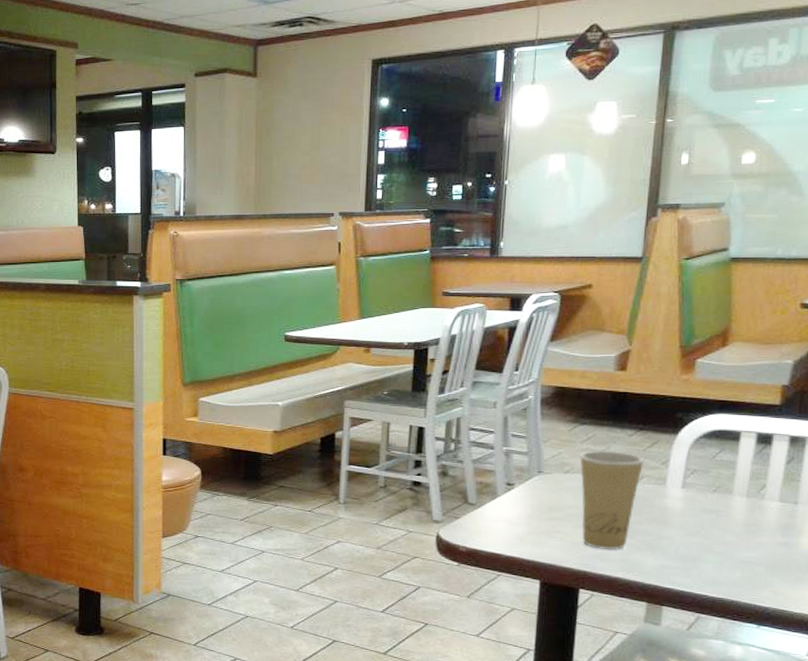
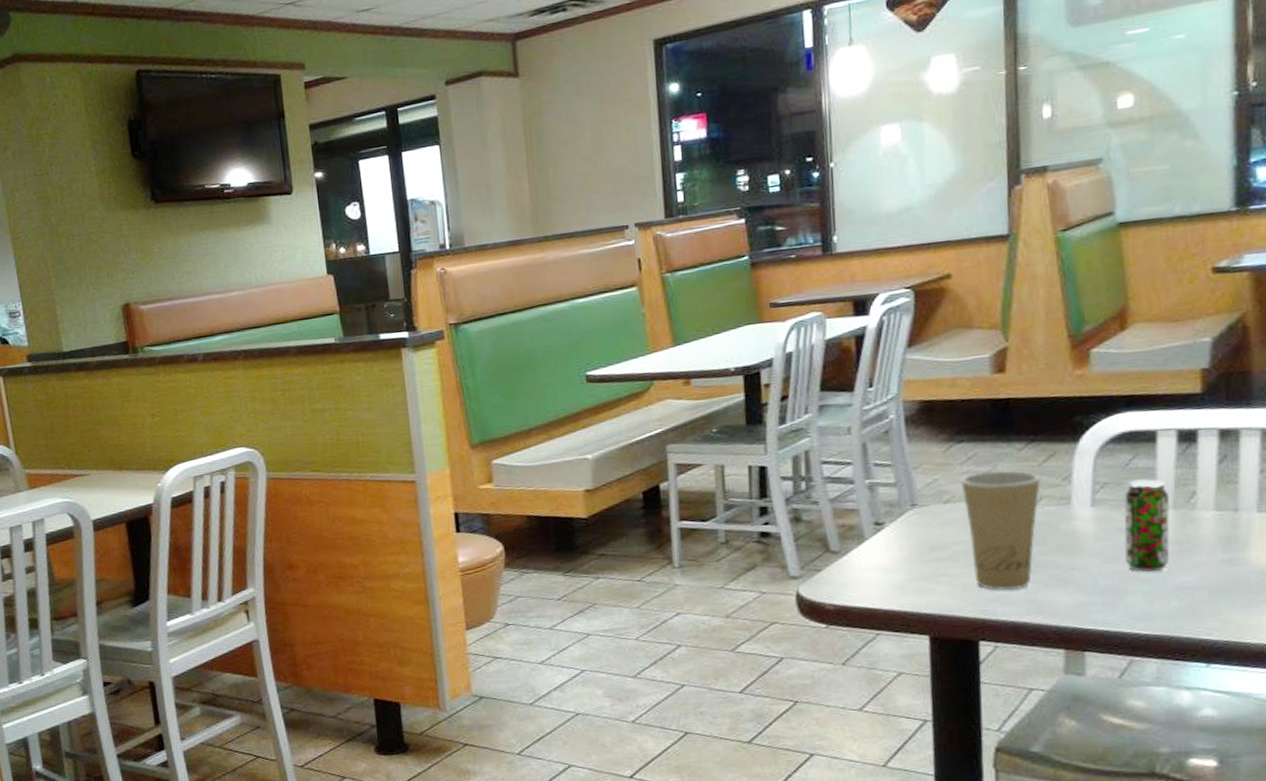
beverage can: none [704,470,744,547] -> present [1124,479,1170,572]

